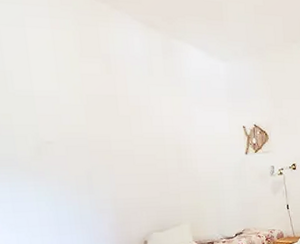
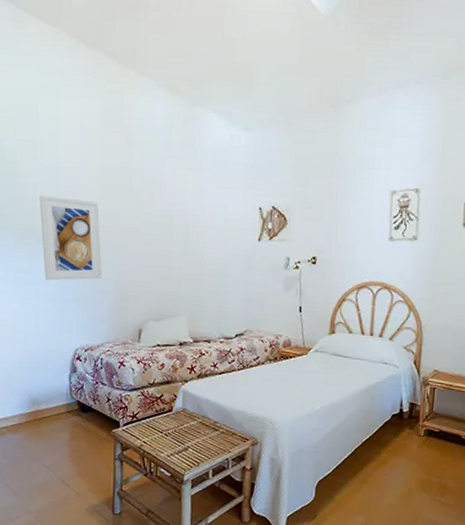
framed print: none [16,124,99,207] -> present [39,195,102,281]

